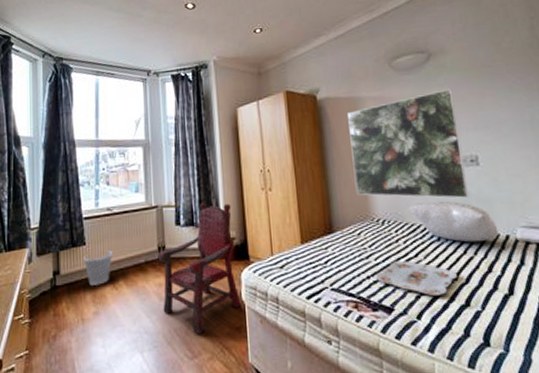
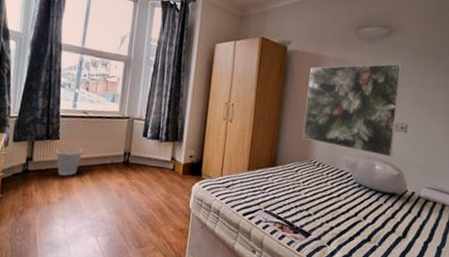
armchair: present [157,202,241,334] -> none [120,121,195,229]
serving tray: present [375,261,457,295] -> none [302,197,367,230]

